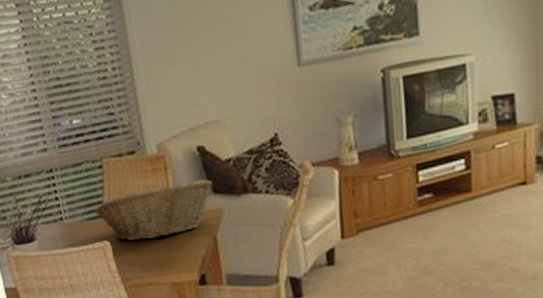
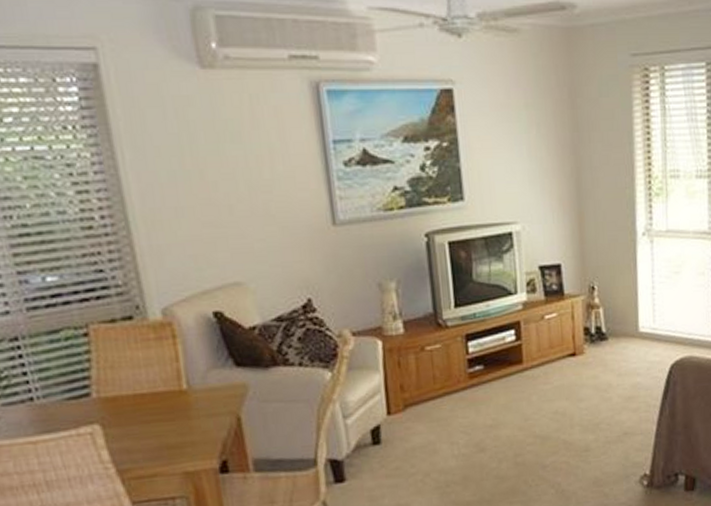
fruit basket: present [94,179,213,241] -> none [78,350,235,425]

